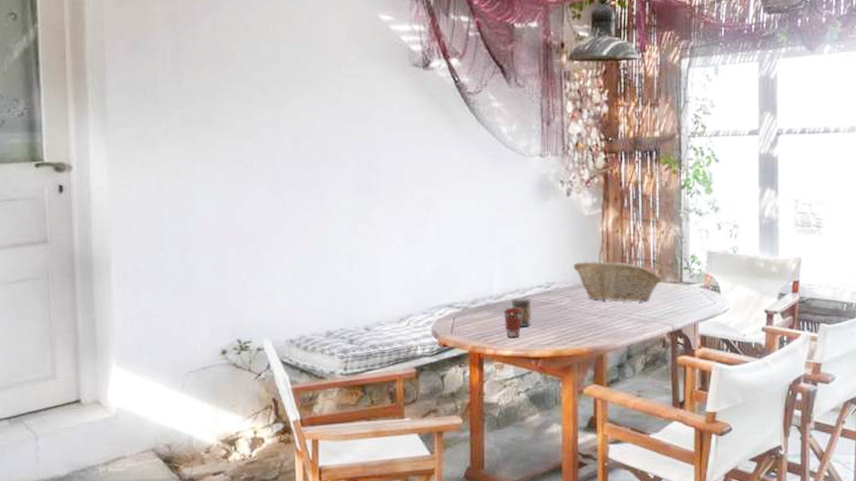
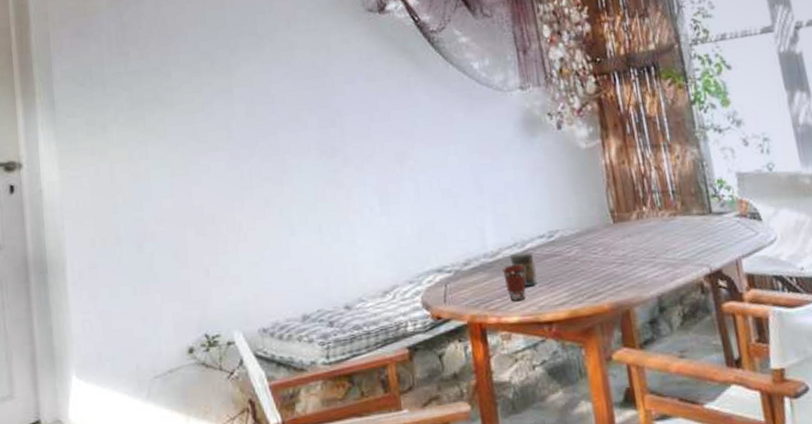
fruit basket: present [574,261,662,302] -> none [577,197,687,246]

